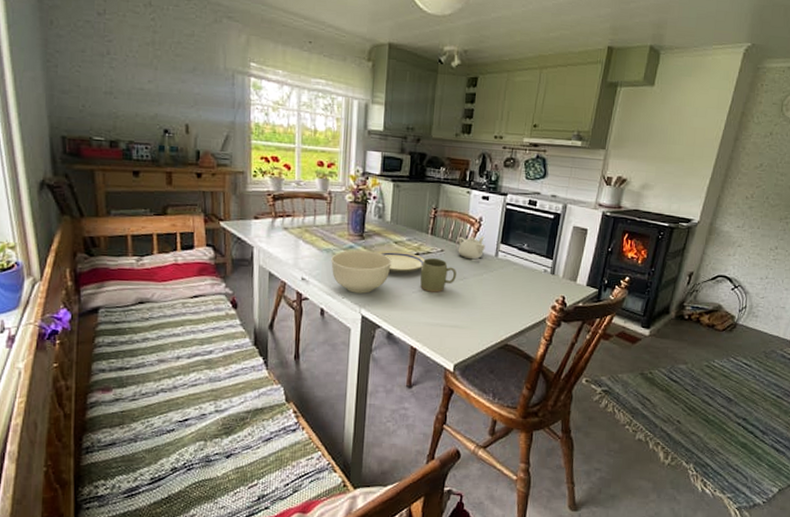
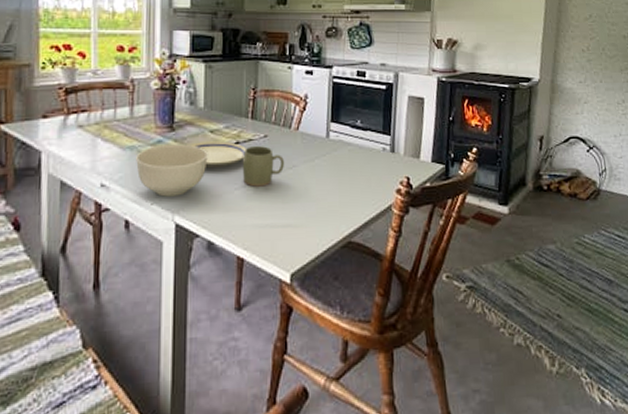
teapot: present [458,235,485,260] -> none [283,115,314,144]

